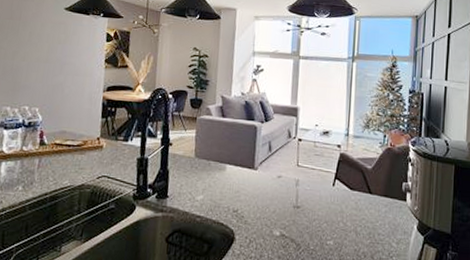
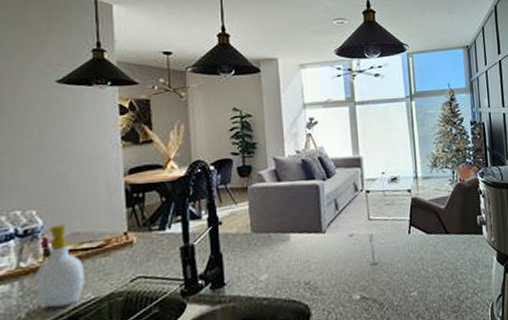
soap bottle: none [31,122,66,188] -> present [35,224,85,308]

